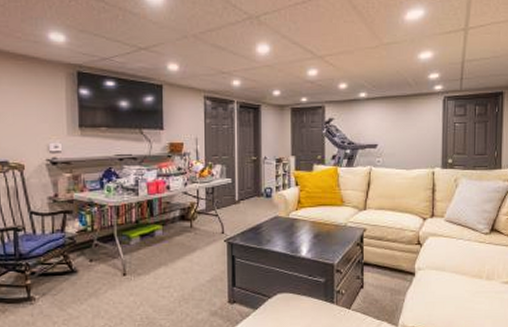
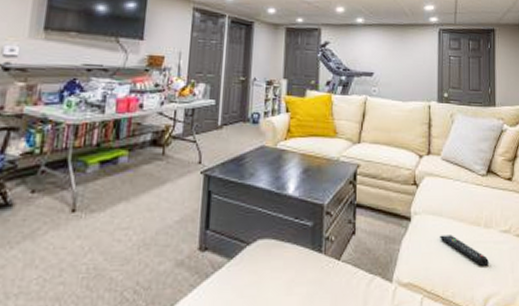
remote control: none [443,286,490,313] -> present [440,235,489,267]

